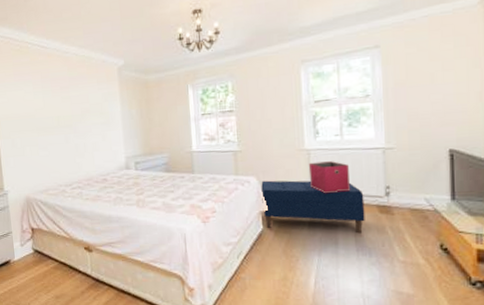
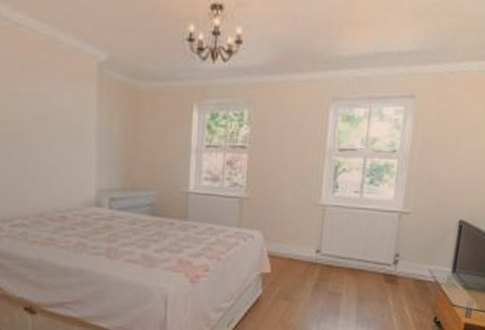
bench: present [261,180,365,234] -> none [264,237,373,303]
storage bin: present [308,161,351,193] -> none [321,220,363,257]

